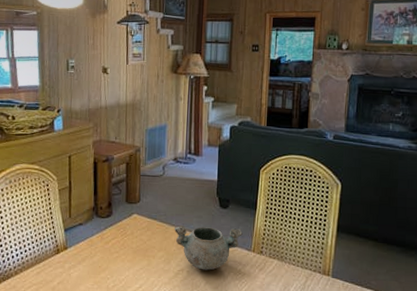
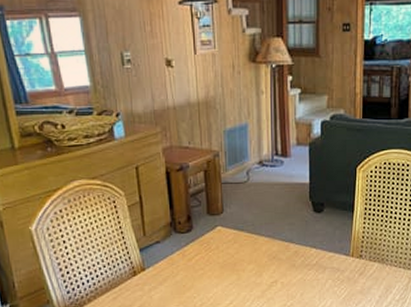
decorative bowl: present [175,226,243,271] -> none [265,232,340,280]

